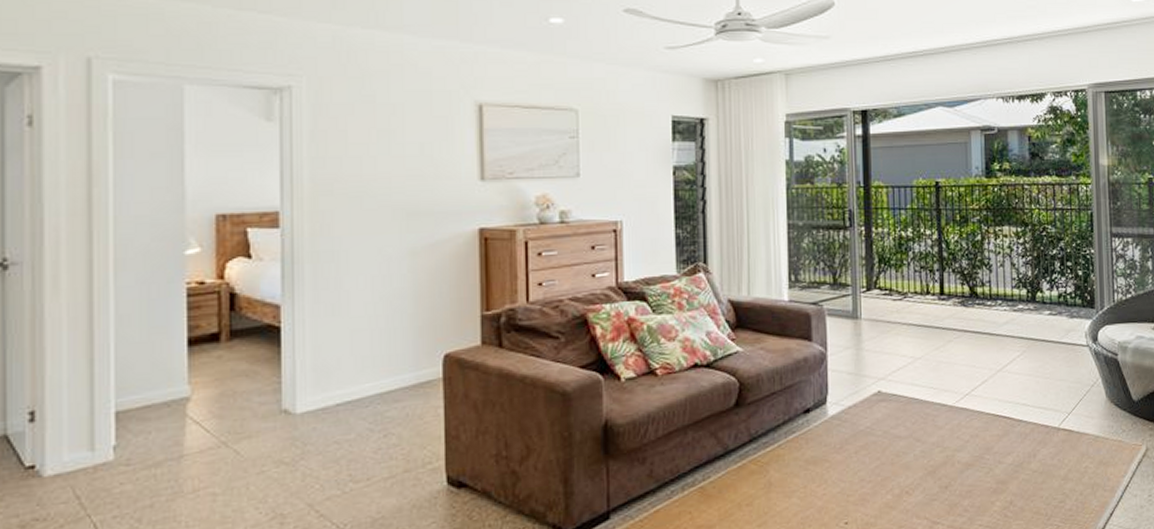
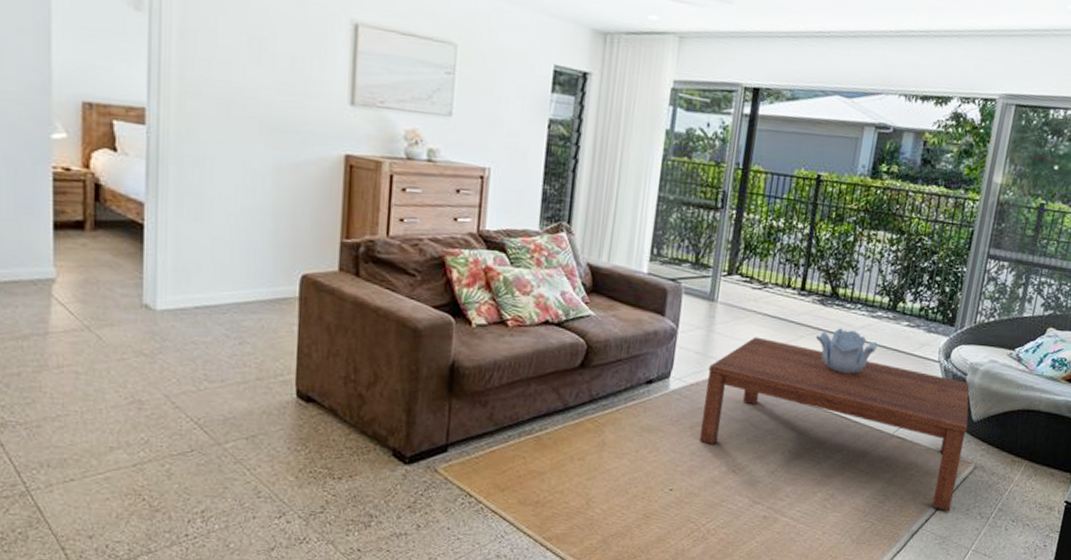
coffee table: none [864,348,1133,501] -> present [699,337,970,512]
decorative bowl: none [963,327,1025,373] -> present [815,328,878,375]

